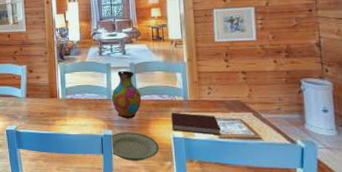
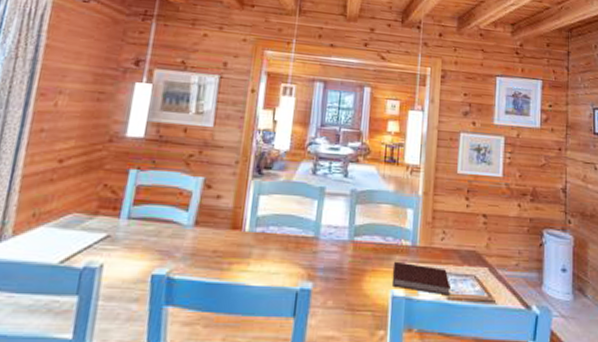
plate: present [110,132,159,161] -> none [308,286,372,328]
vase: present [111,70,142,119] -> none [319,198,360,267]

